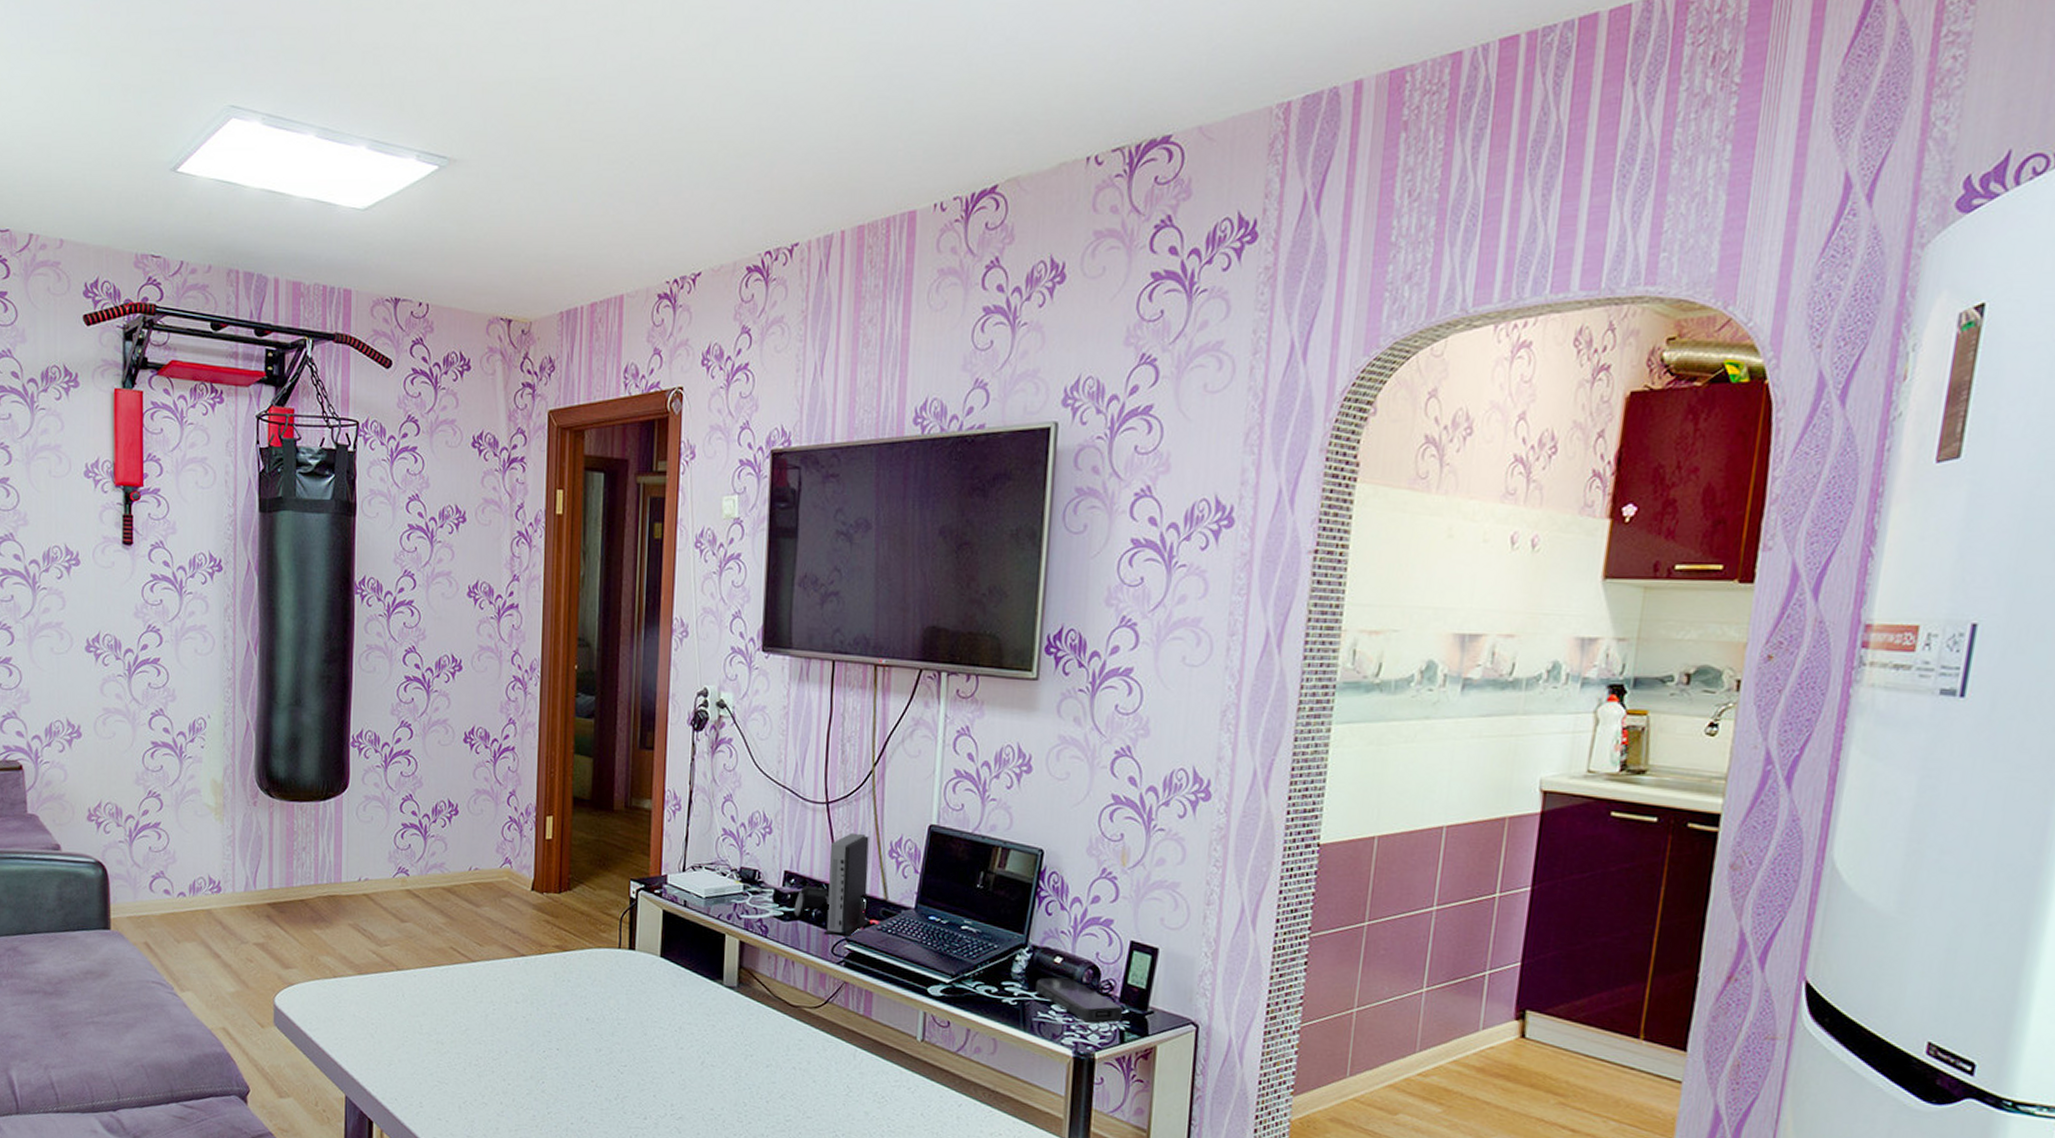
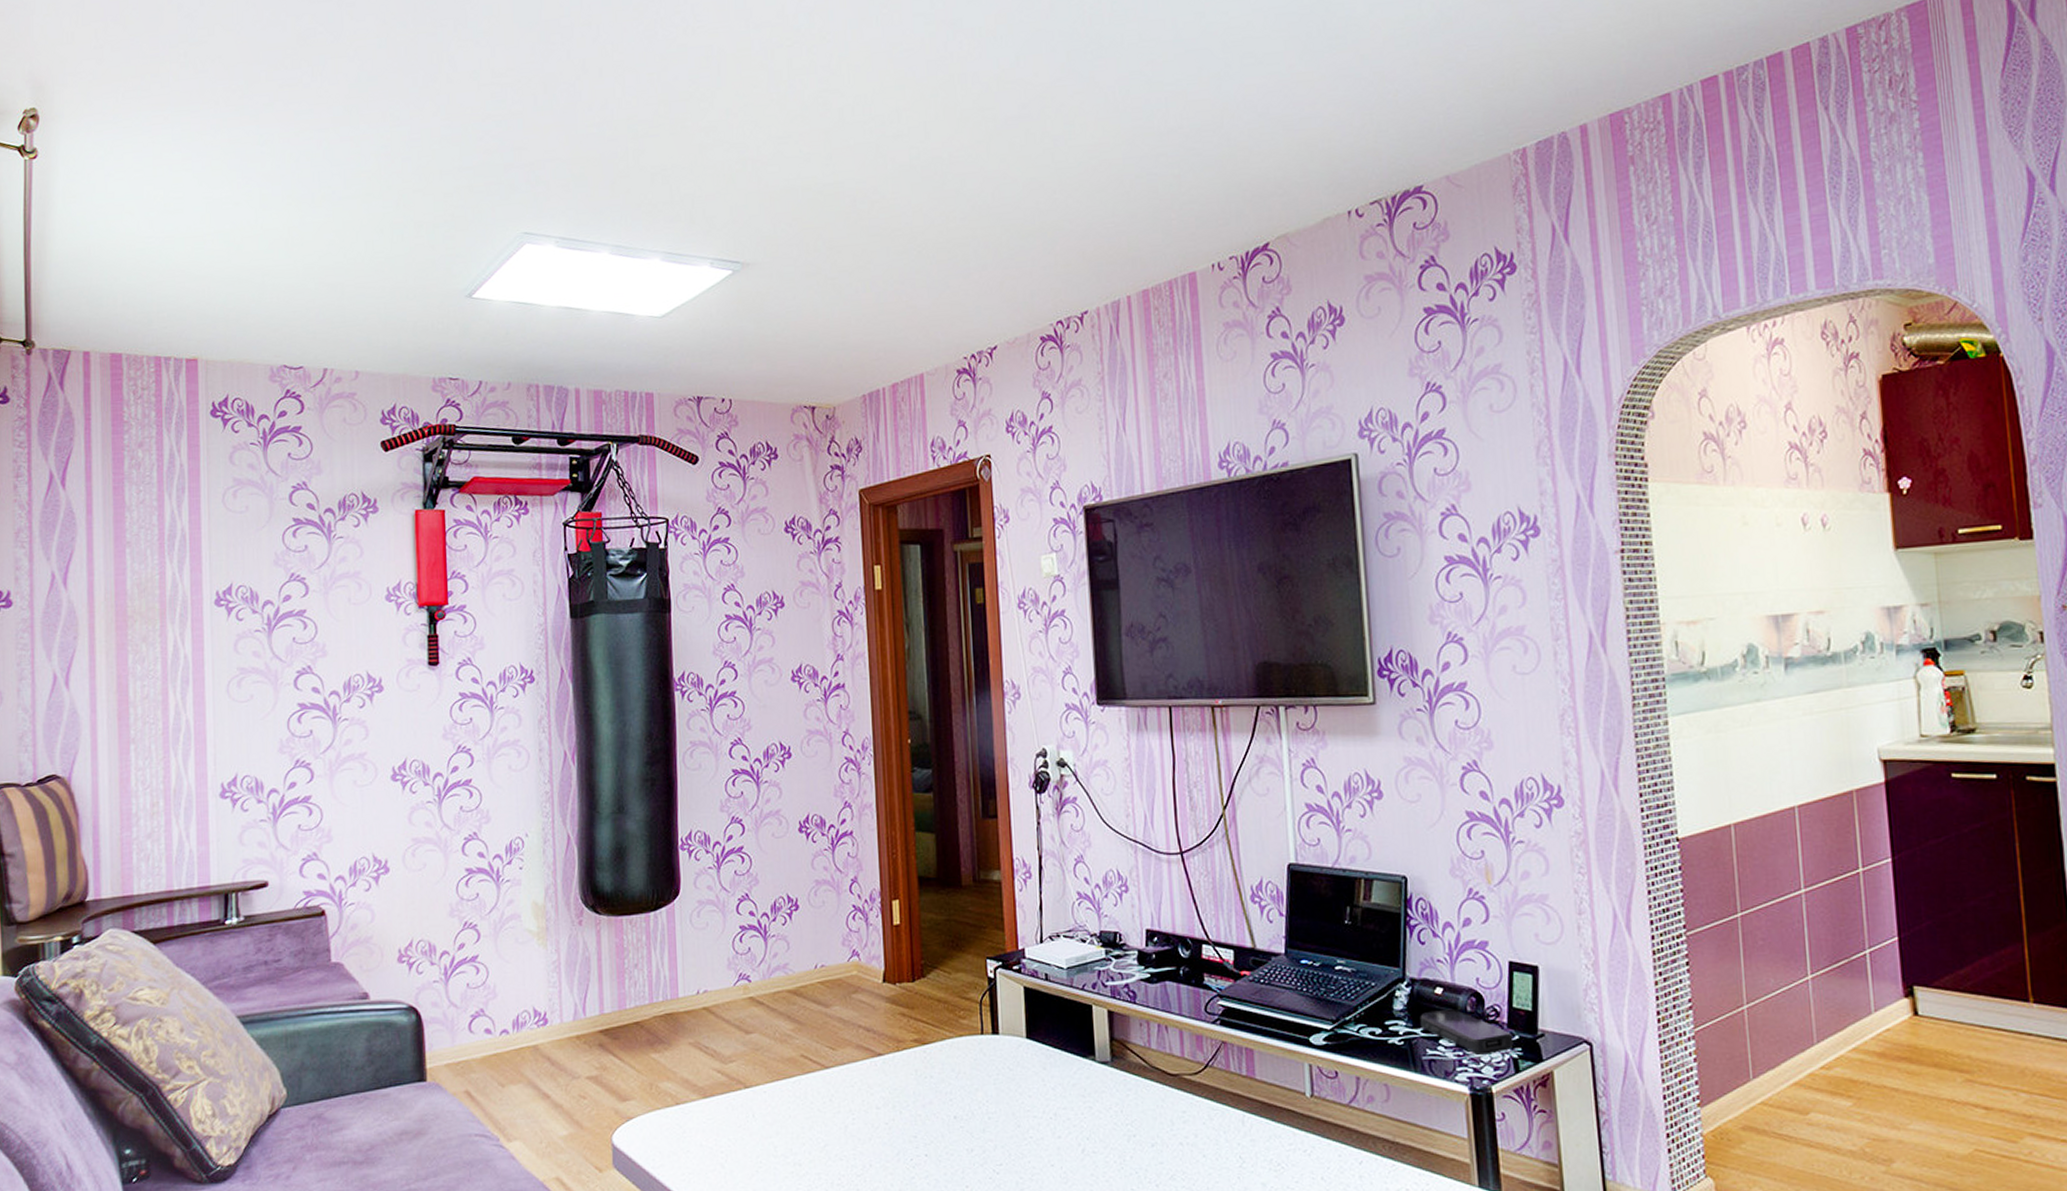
video game console: present [793,832,869,937] -> none [1160,880,1240,994]

